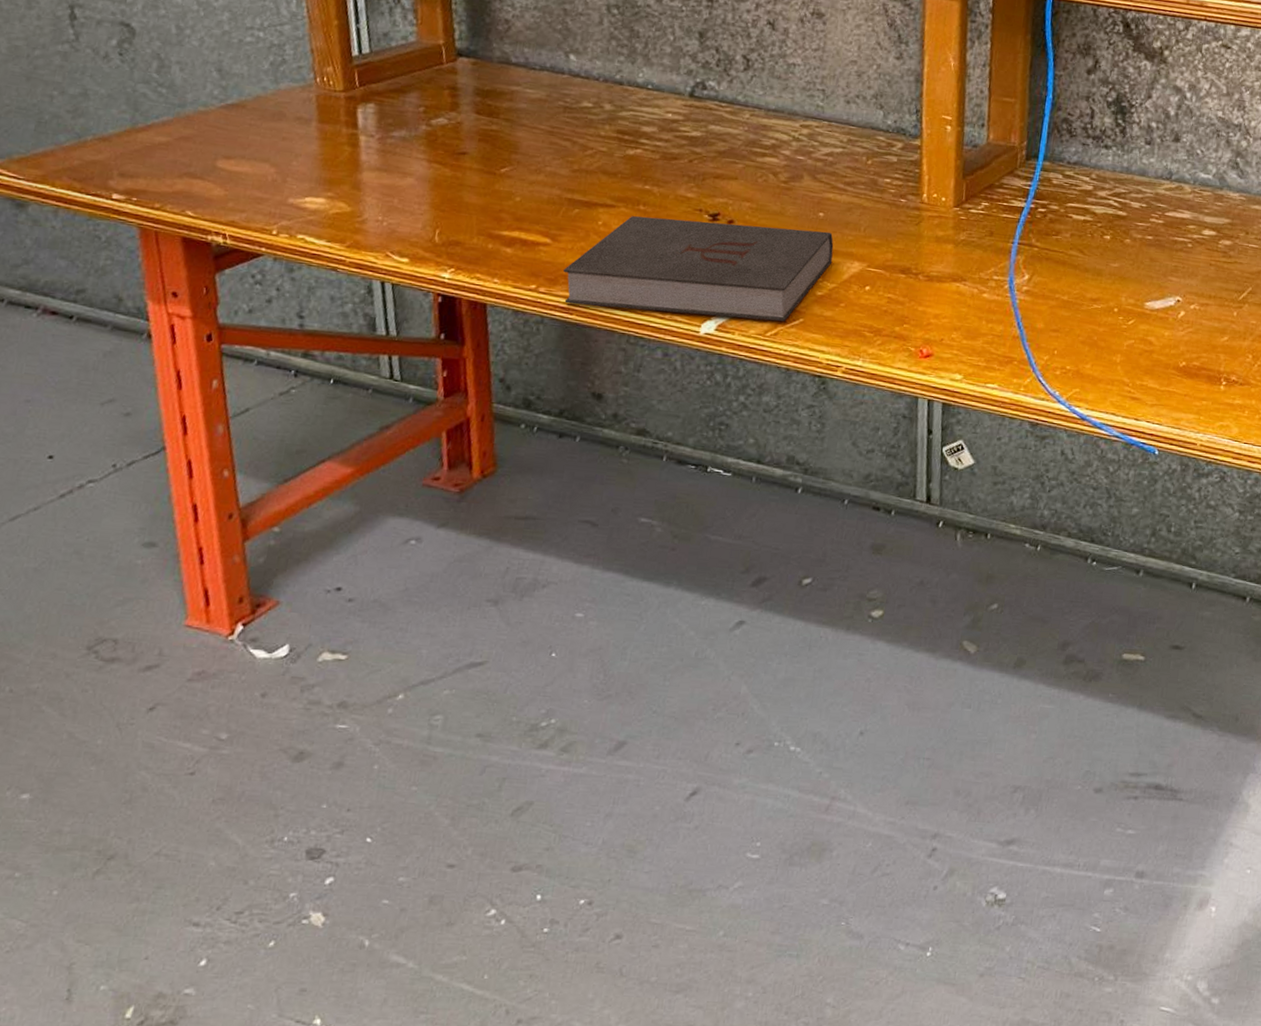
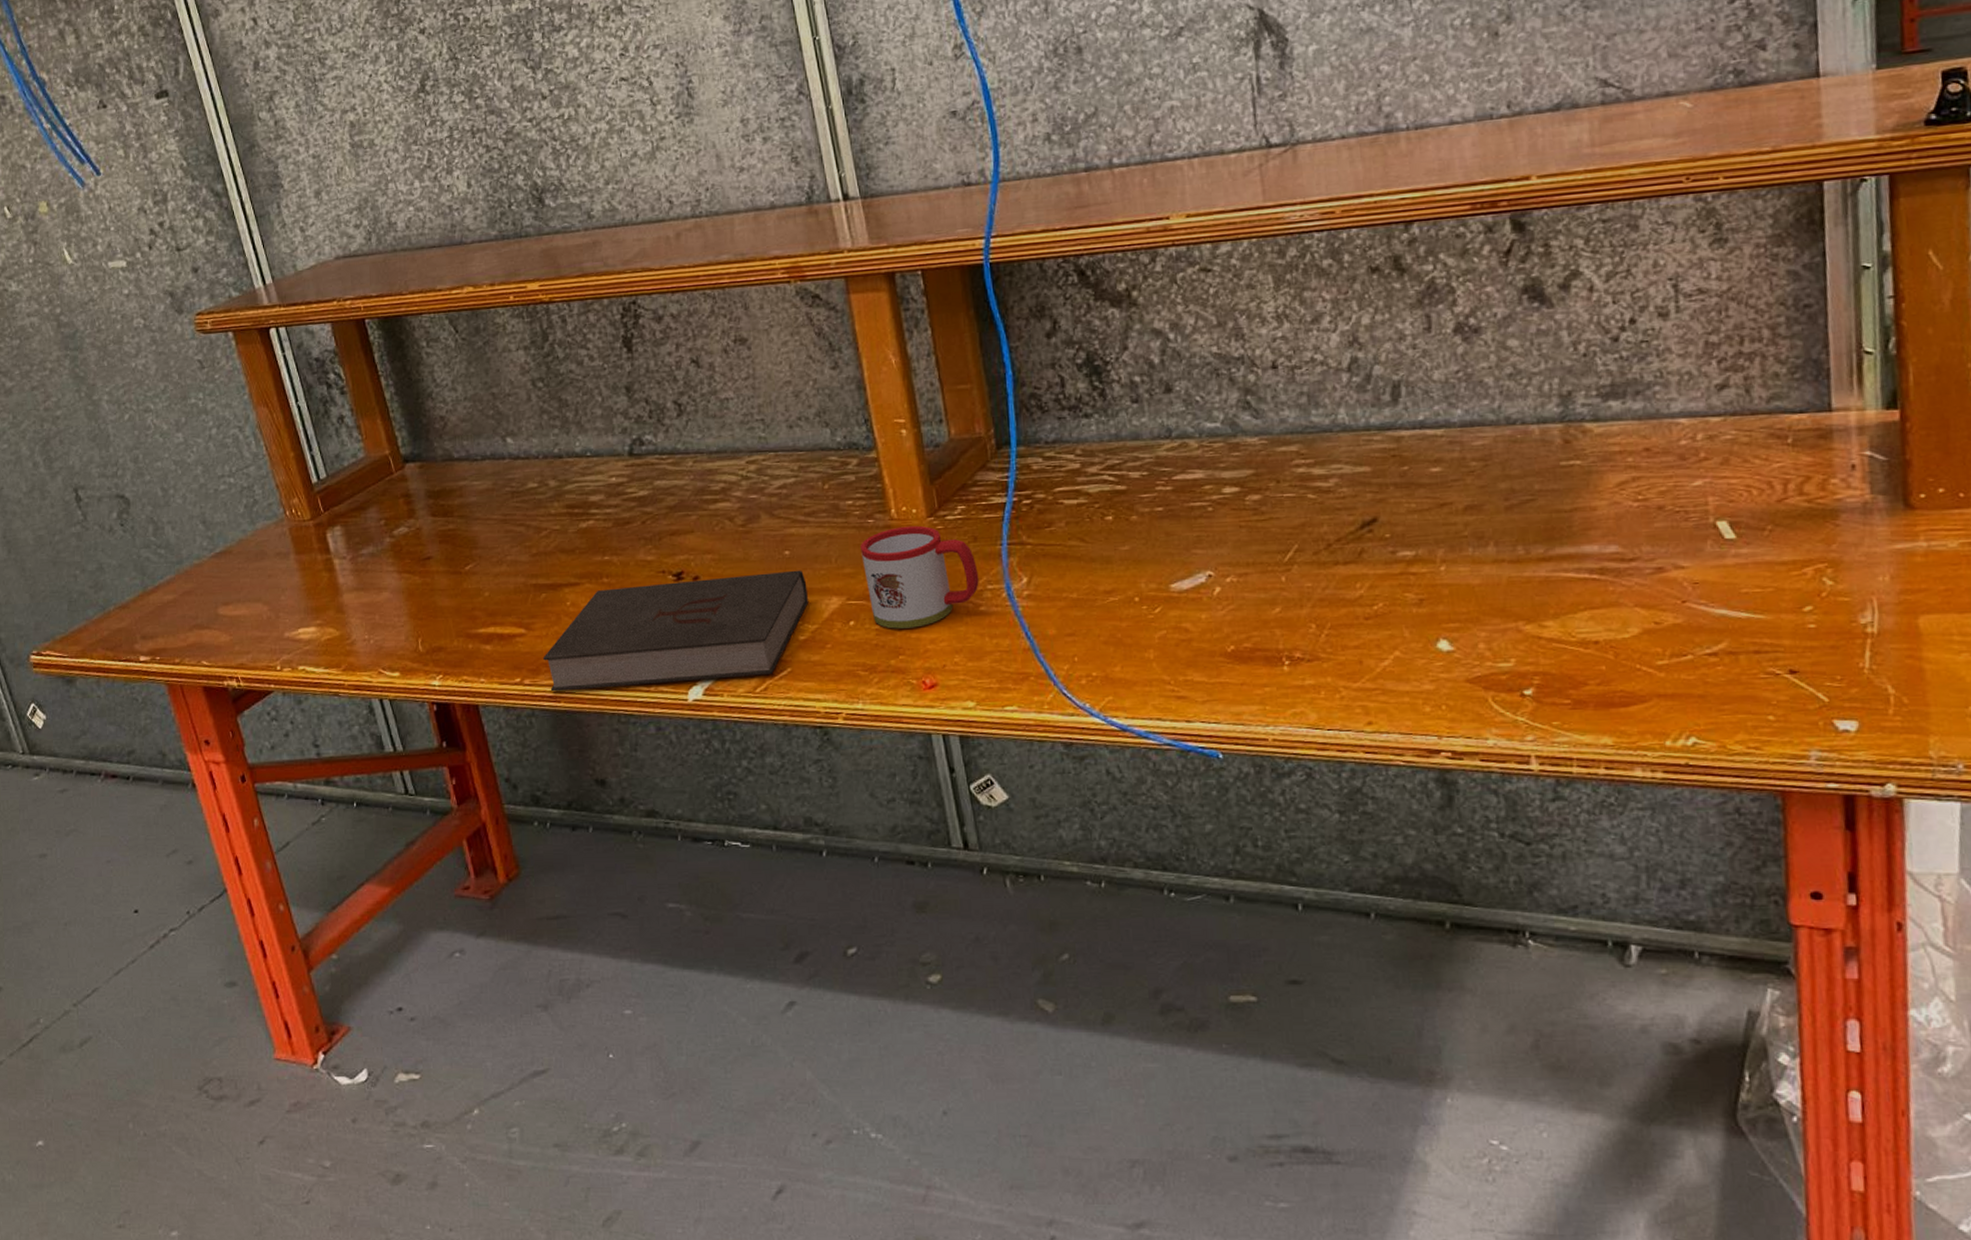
mug: none [887,210,988,302] -> present [859,525,979,629]

